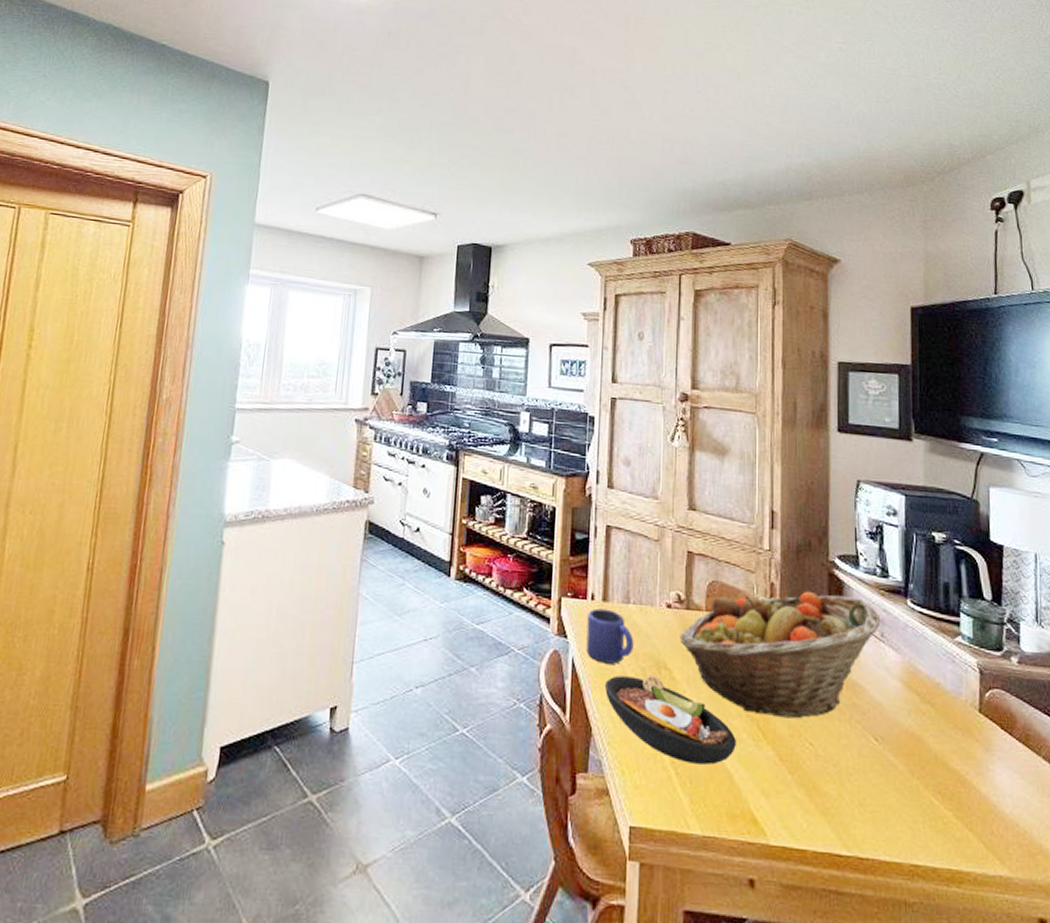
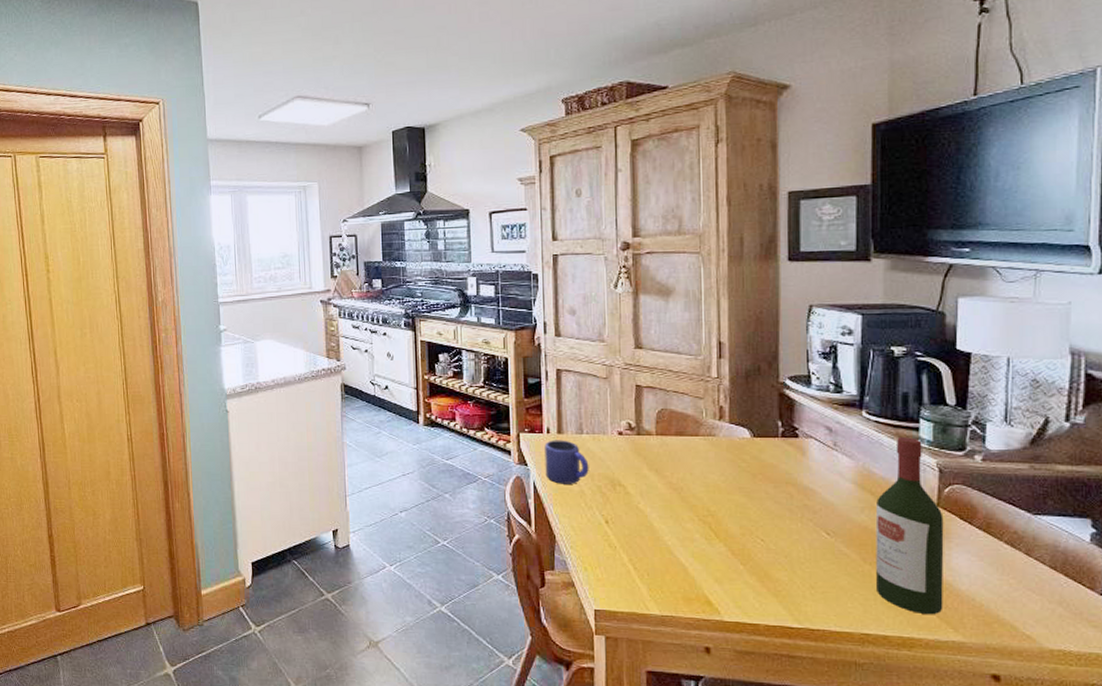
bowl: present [604,674,736,765] -> none [564,491,689,560]
fruit basket: present [680,591,881,719] -> none [632,411,834,520]
wine bottle: none [922,631,990,843] -> present [875,437,944,615]

